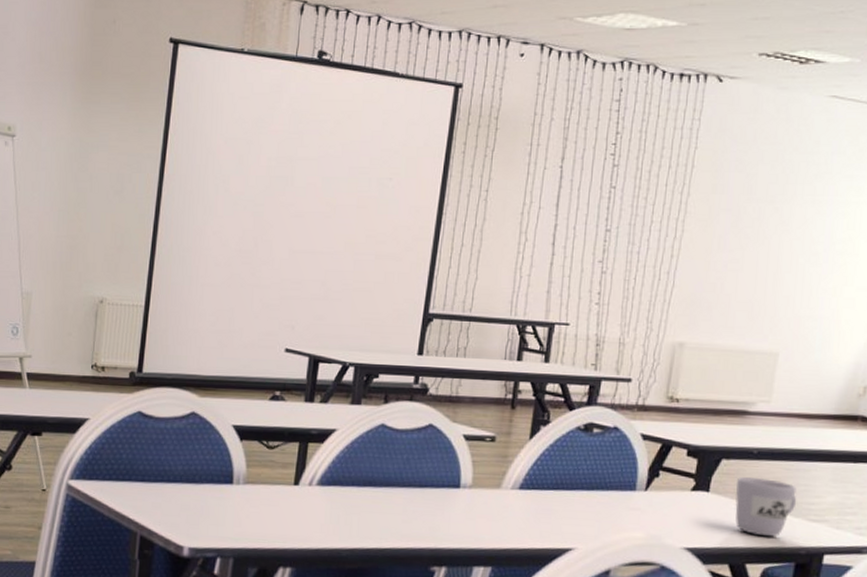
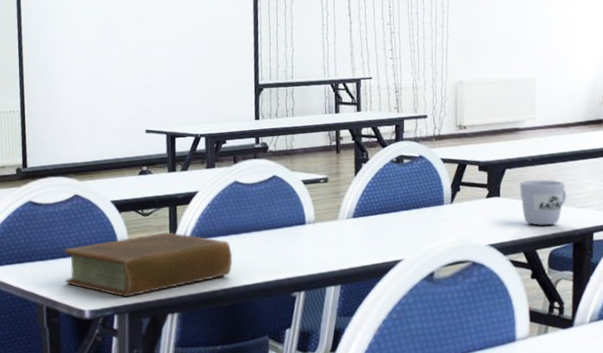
book: none [167,470,366,540] -> present [65,231,233,298]

